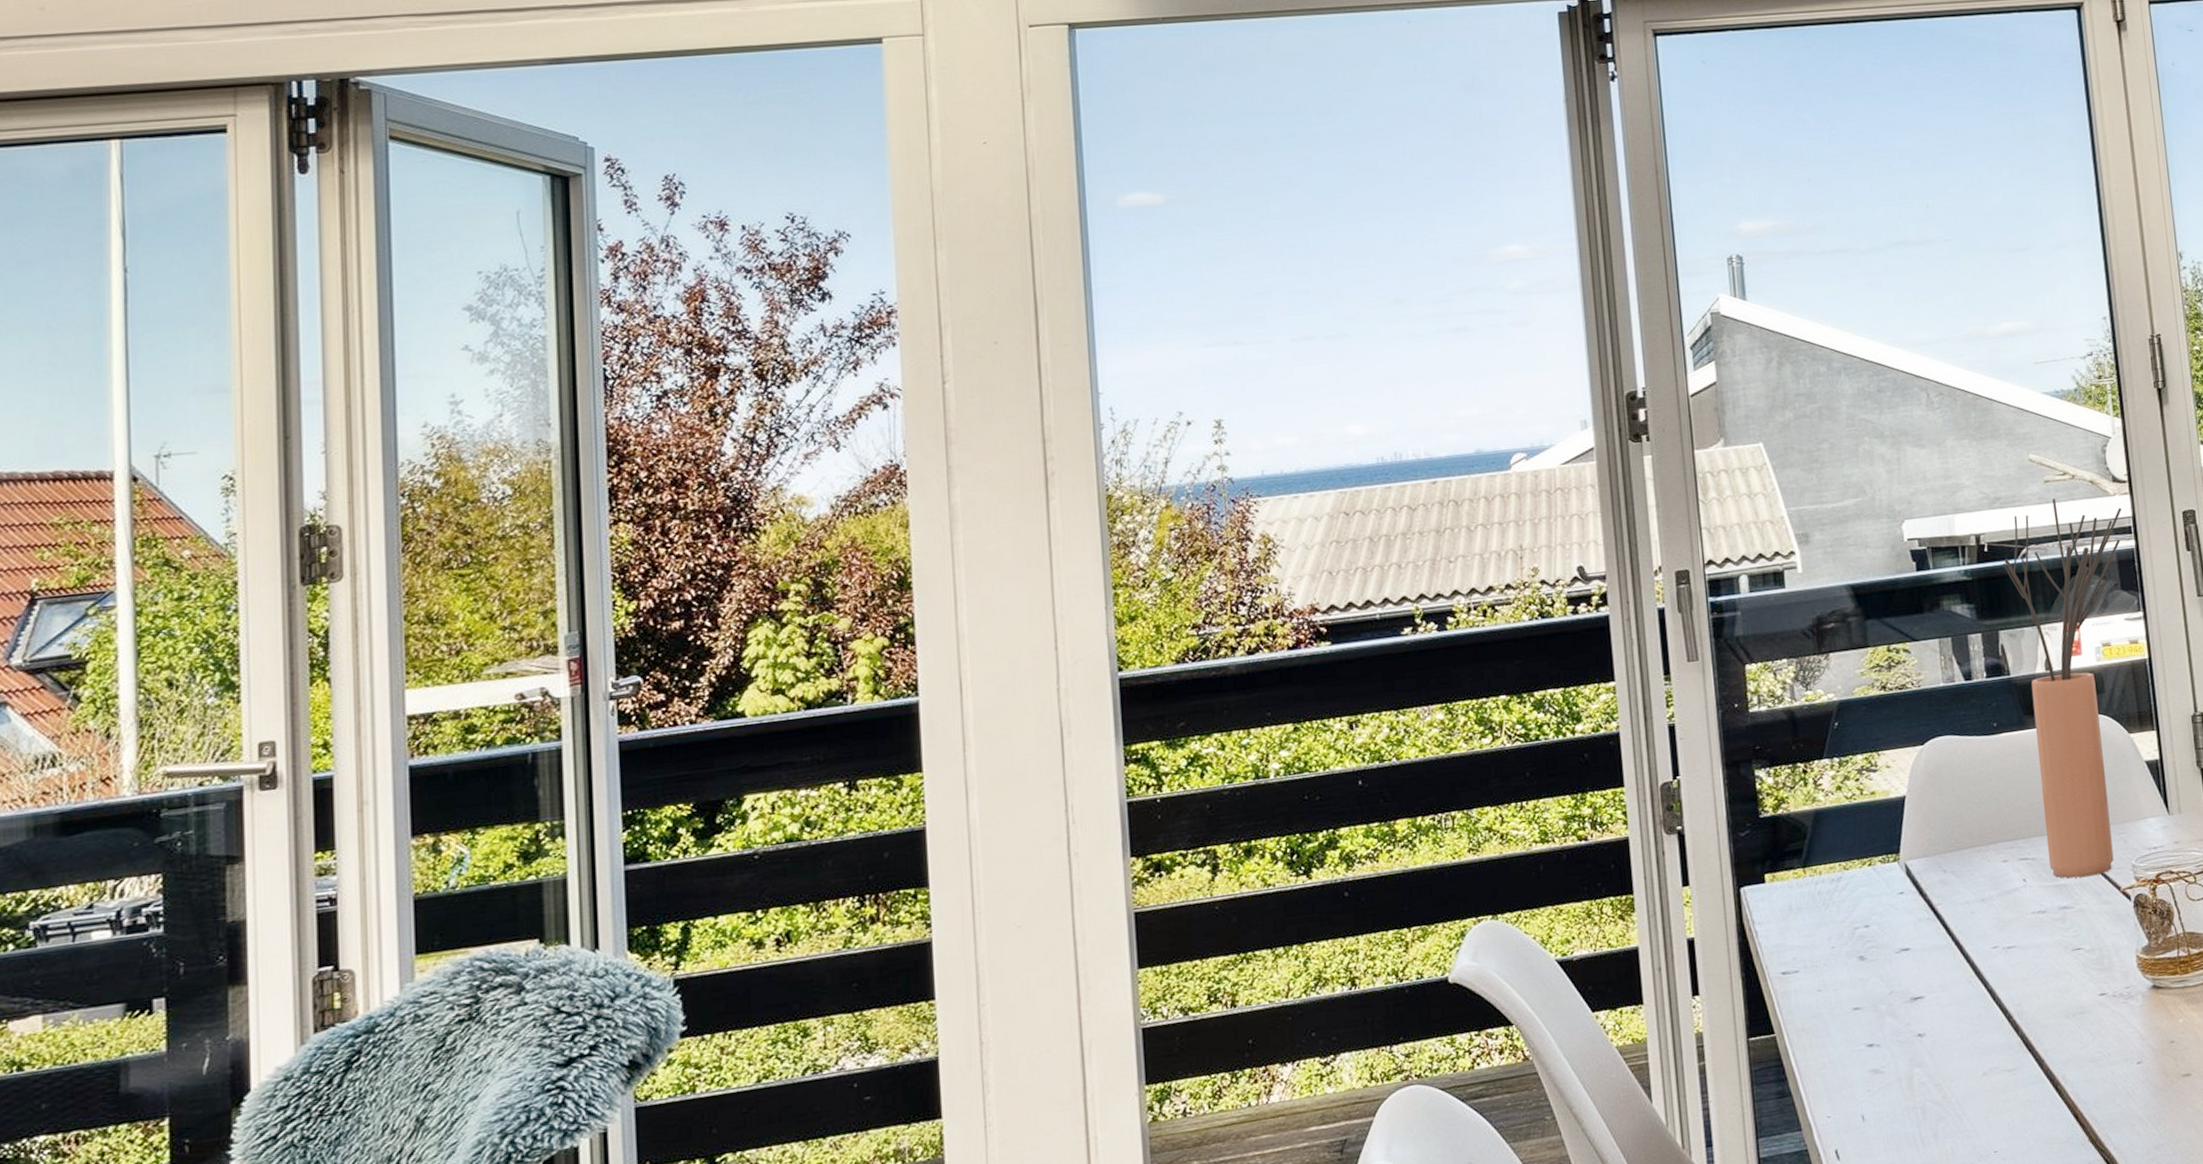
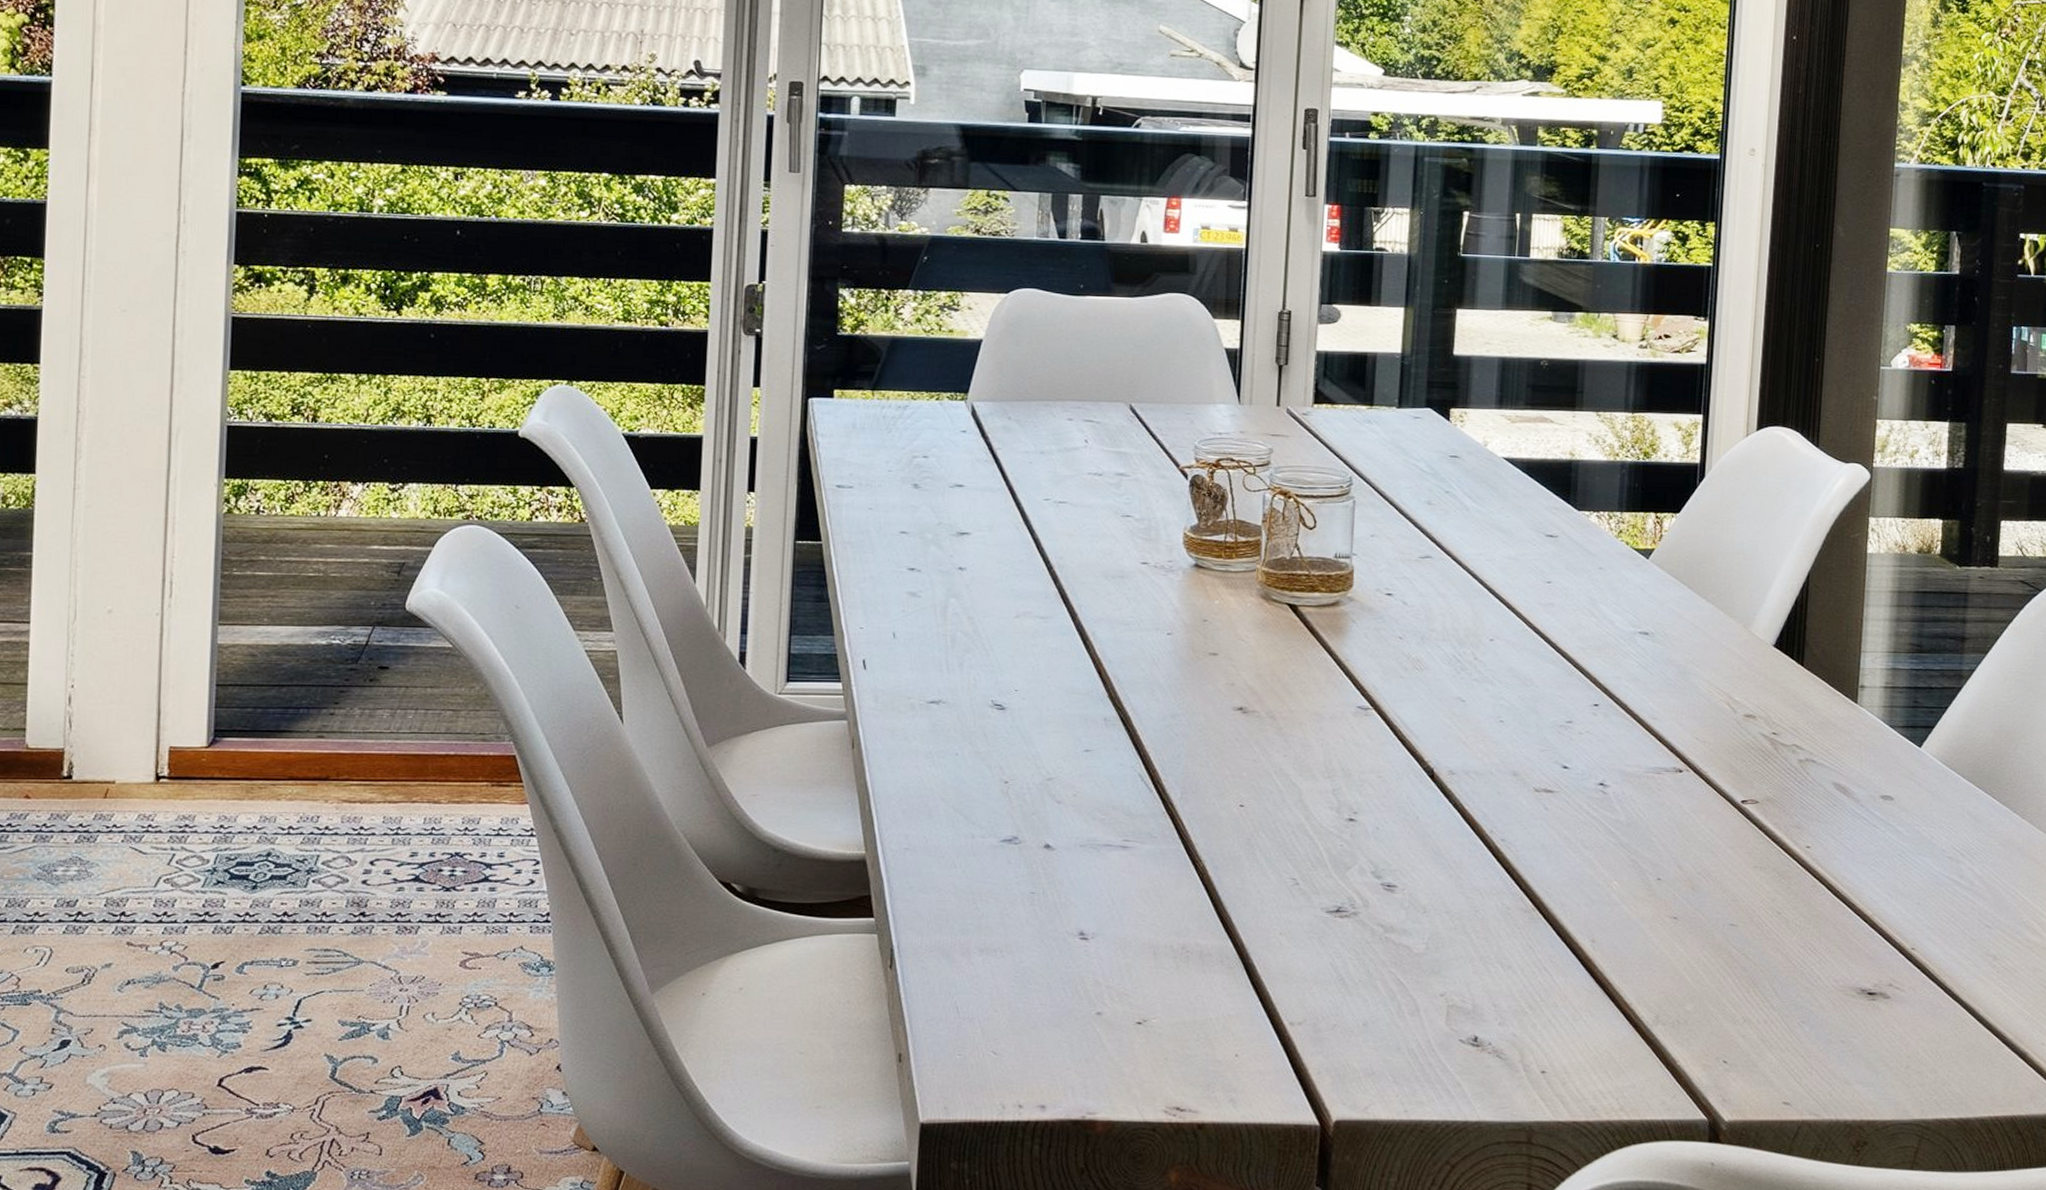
vase: present [2003,499,2121,879] -> none [1112,74,1243,449]

